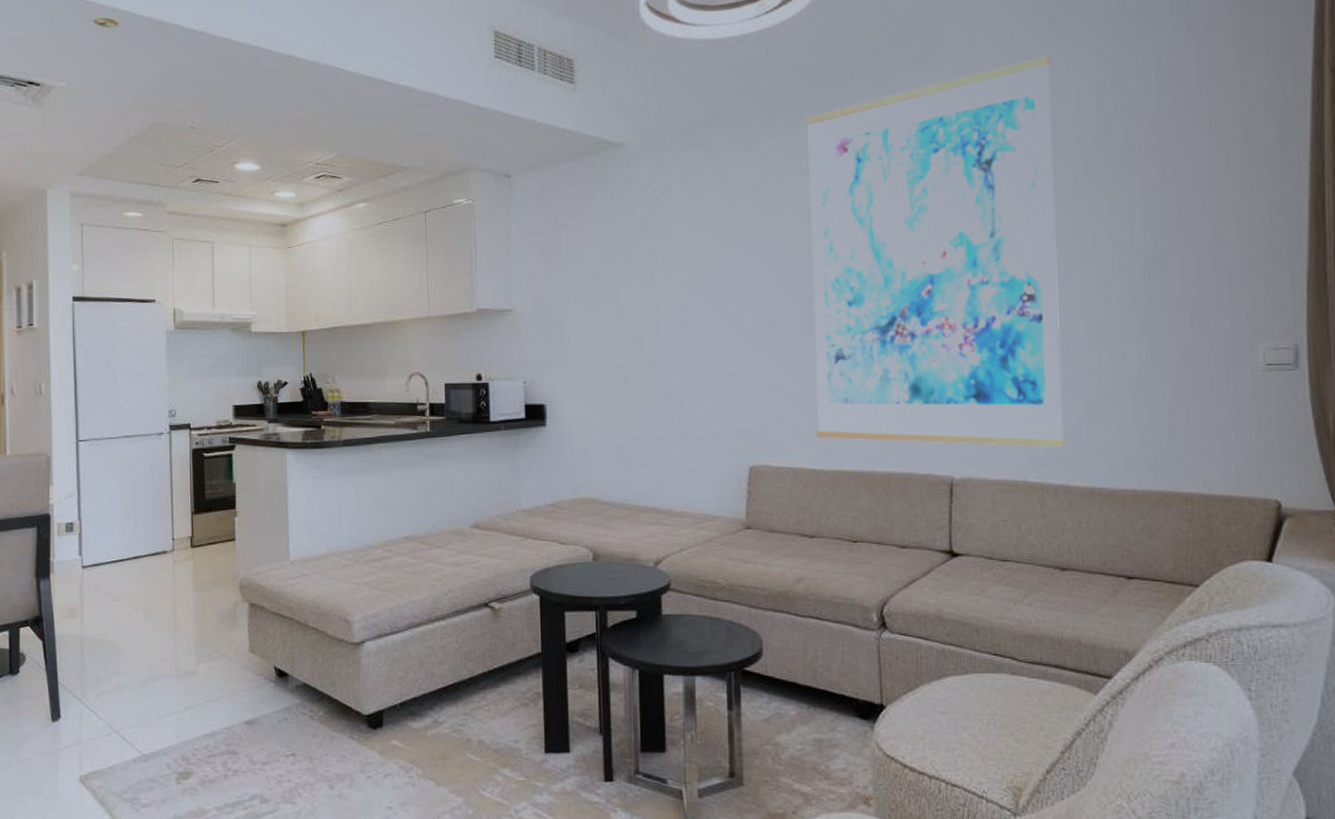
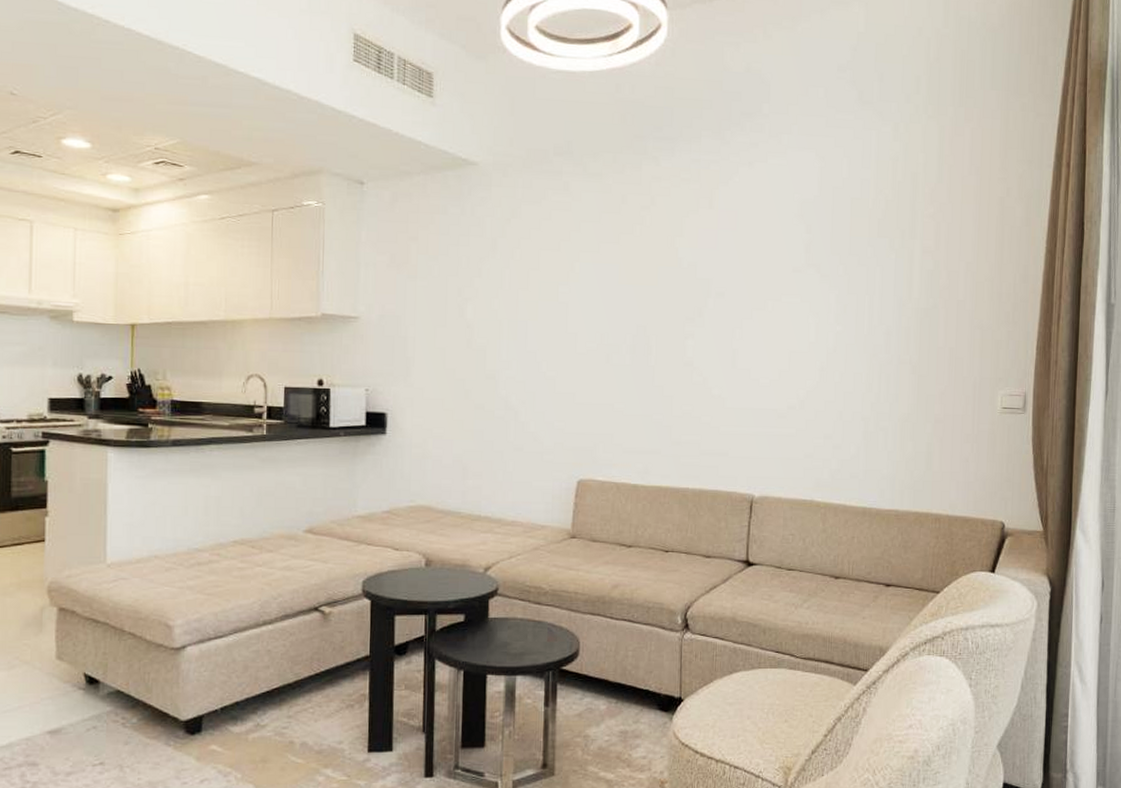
wall art: present [806,56,1065,447] -> none [638,125,857,471]

